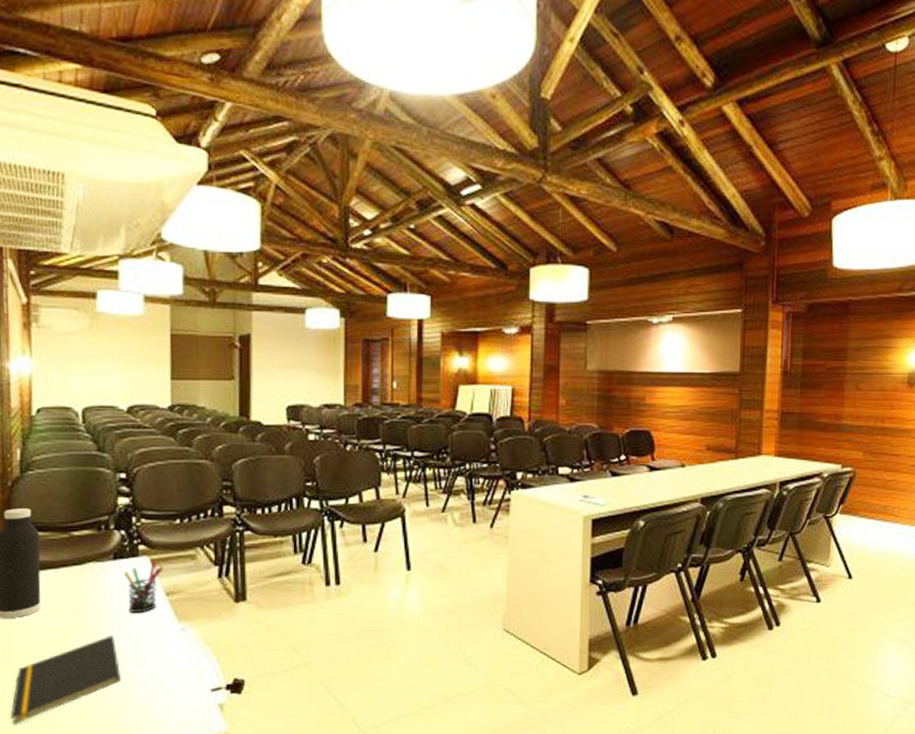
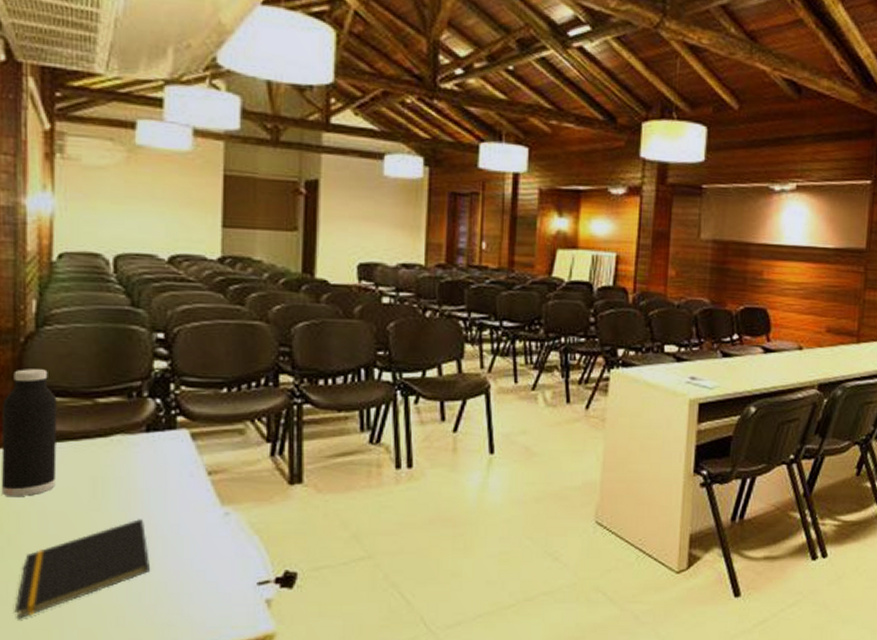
pen holder: present [124,561,164,612] -> none [158,435,206,493]

